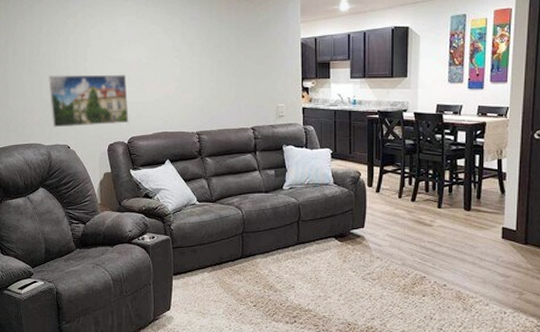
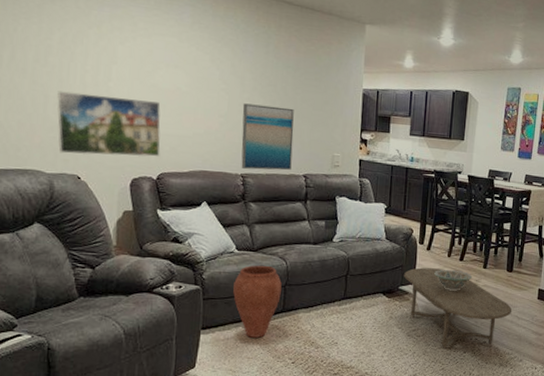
wall art: none [193,66,240,127] -> present [241,103,294,171]
vase: none [198,215,239,282] -> present [233,265,282,338]
coffee table: none [354,210,474,292] -> present [403,267,513,348]
decorative bowl: none [386,211,427,233] -> present [434,269,473,291]

